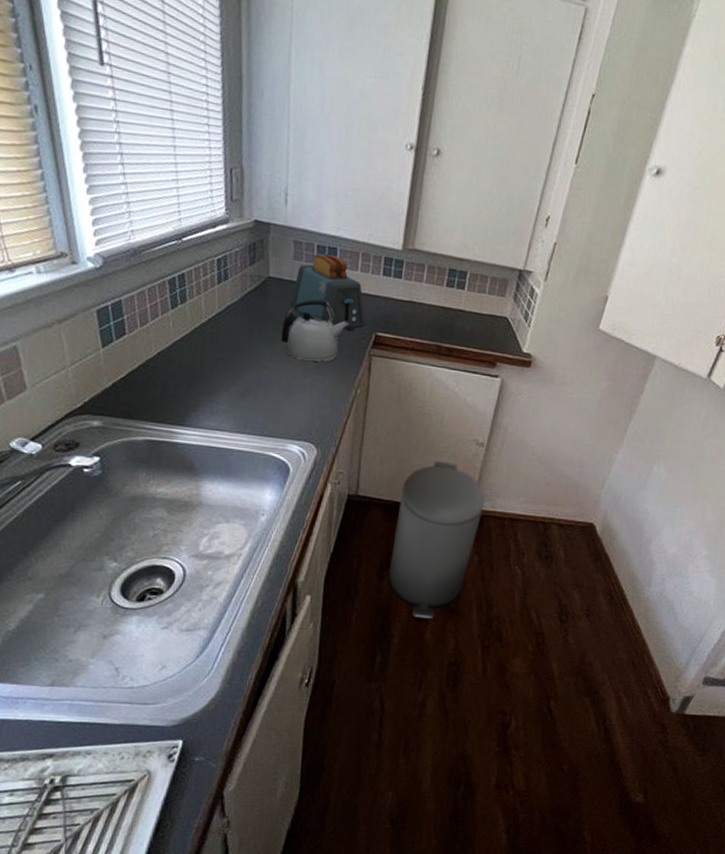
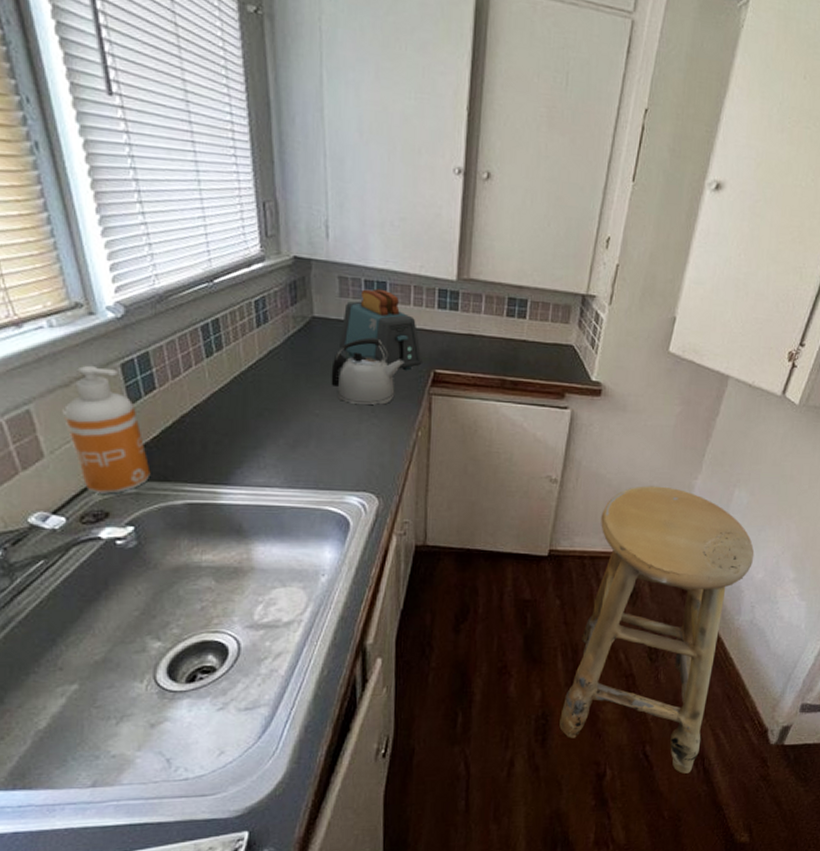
soap dispenser: none [44,309,117,427] -> present [62,365,151,494]
pedal bin: present [388,461,486,620] -> none [464,502,563,672]
step stool: none [470,455,669,731] -> present [559,486,755,774]

